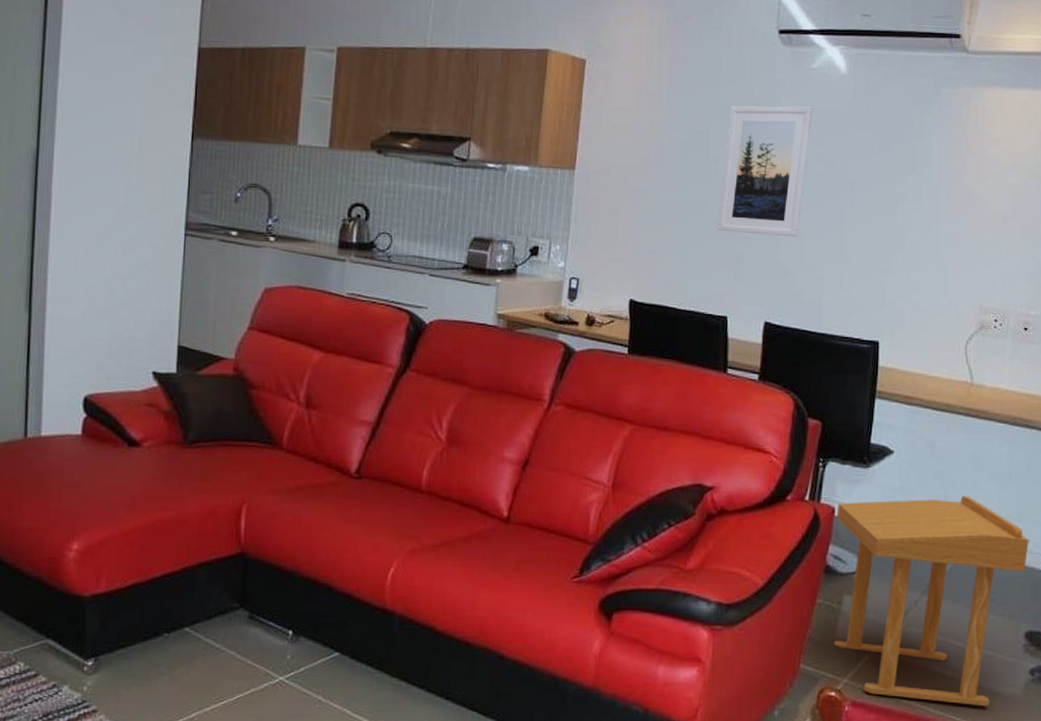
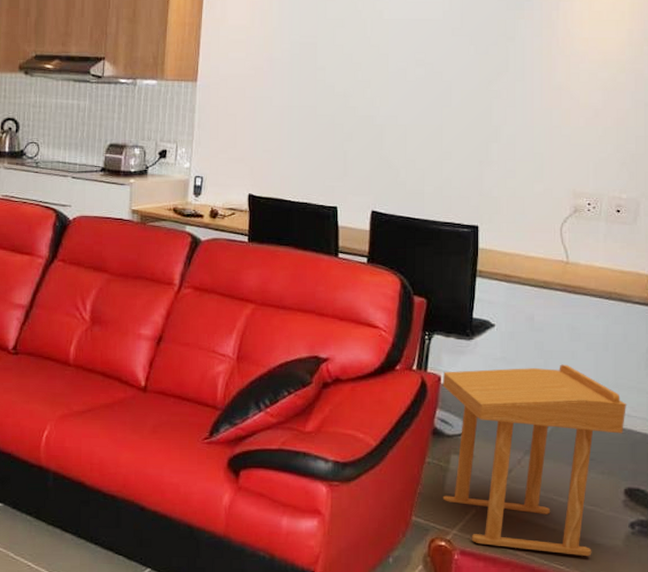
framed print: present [718,105,813,237] -> none [327,17,411,134]

